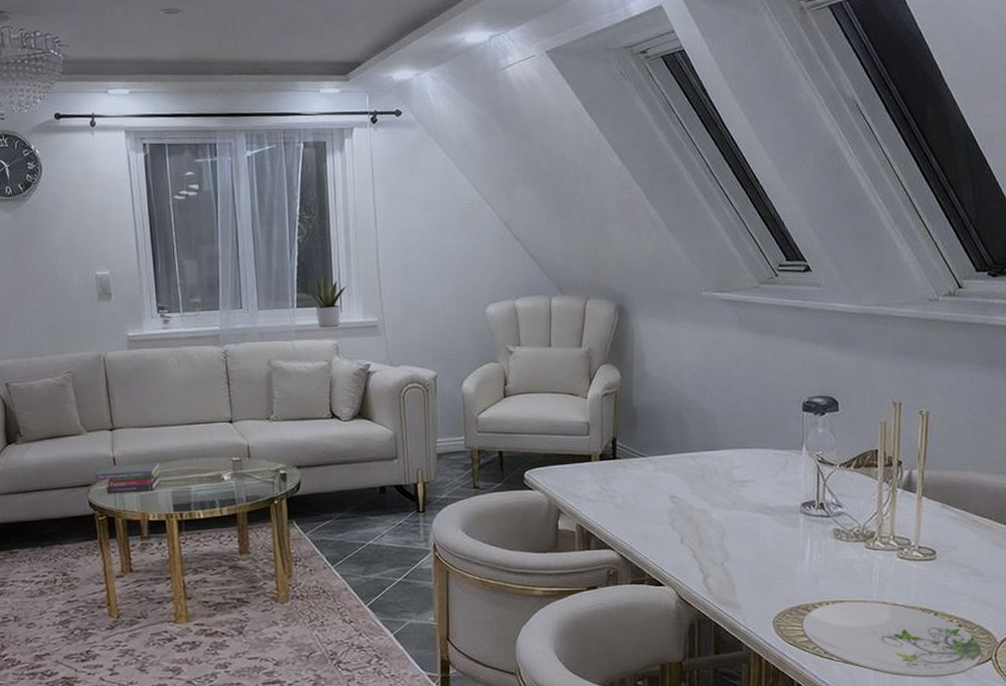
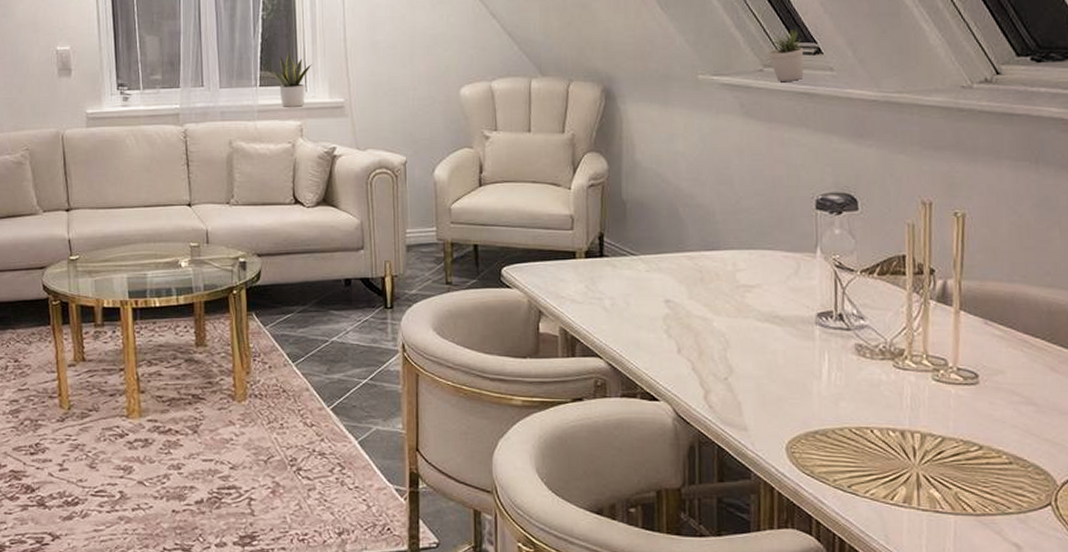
books: present [95,462,161,493] -> none [50,246,116,277]
potted plant: none [763,249,795,298] -> present [768,29,804,83]
plate: present [801,601,983,677] -> none [819,428,1040,523]

